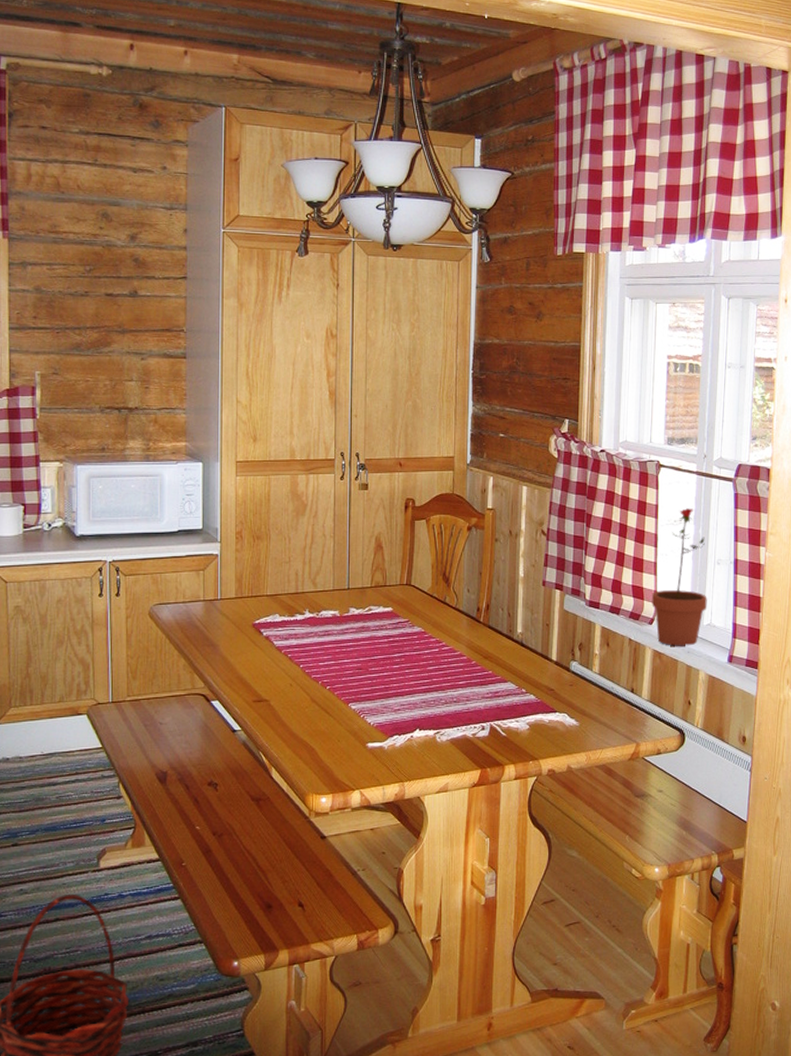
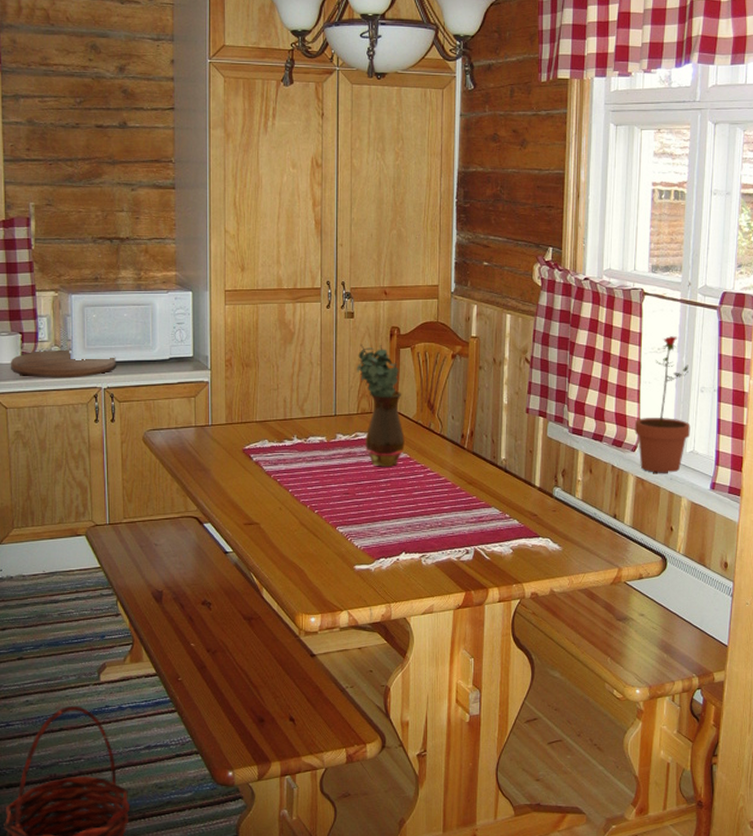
cutting board: none [12,521,122,551] -> present [11,349,116,378]
vase: none [371,516,419,641] -> present [357,344,405,467]

